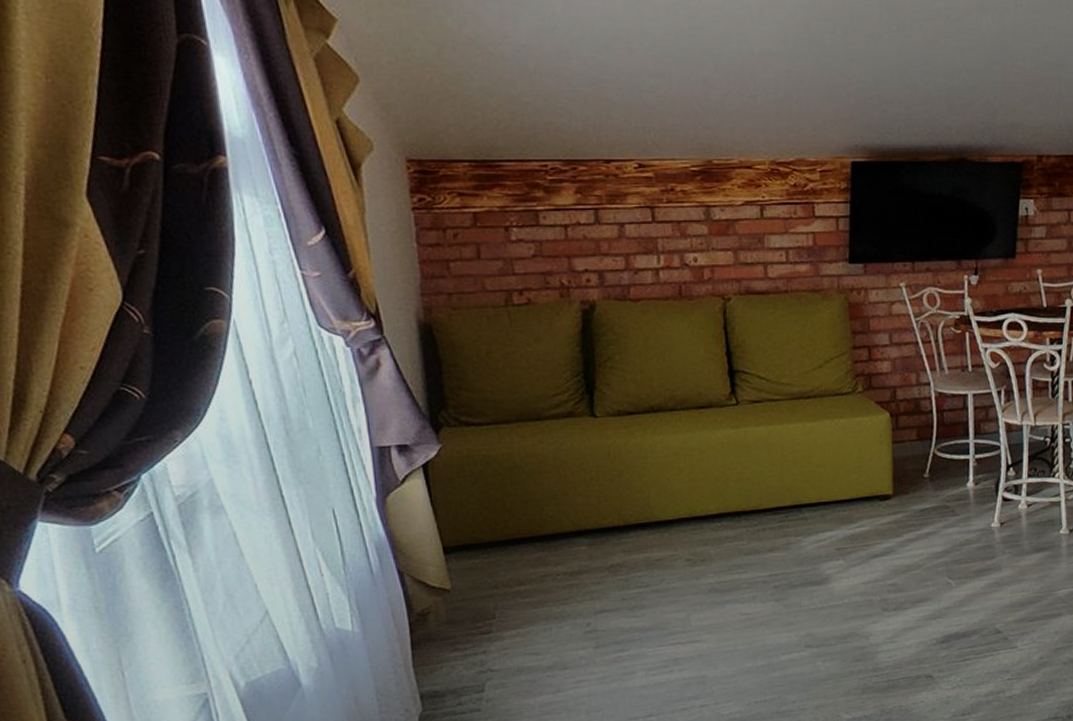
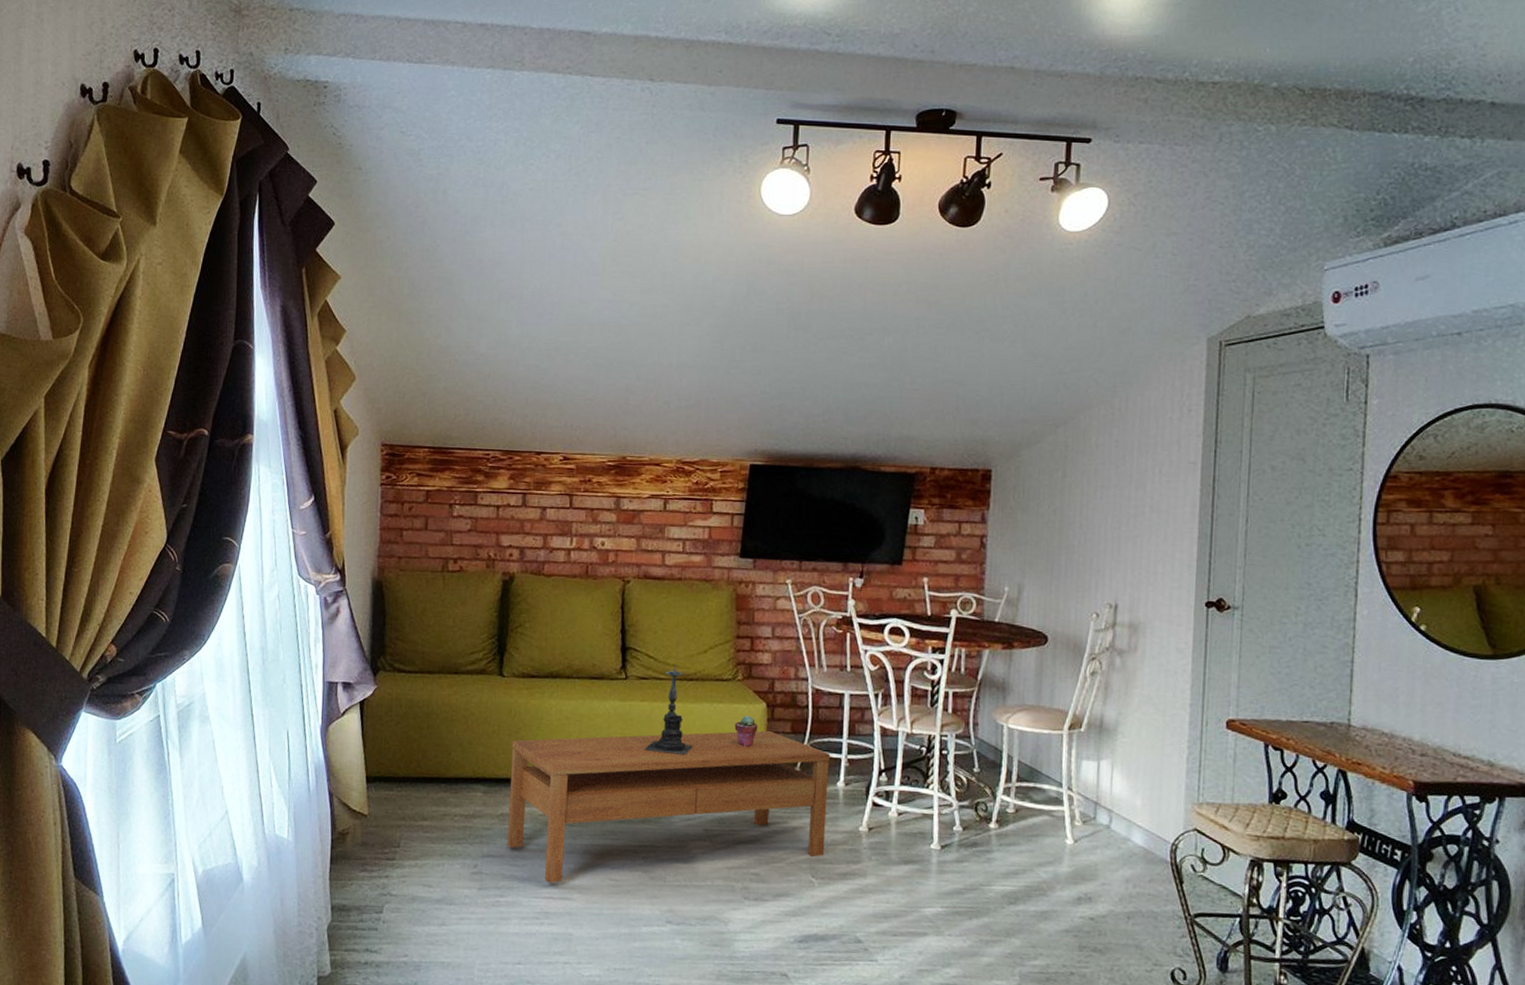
coffee table: none [614,440,959,628] -> present [506,730,831,883]
candle holder: none [764,384,818,477] -> present [643,665,694,755]
potted succulent: none [858,428,883,460] -> present [734,715,758,747]

